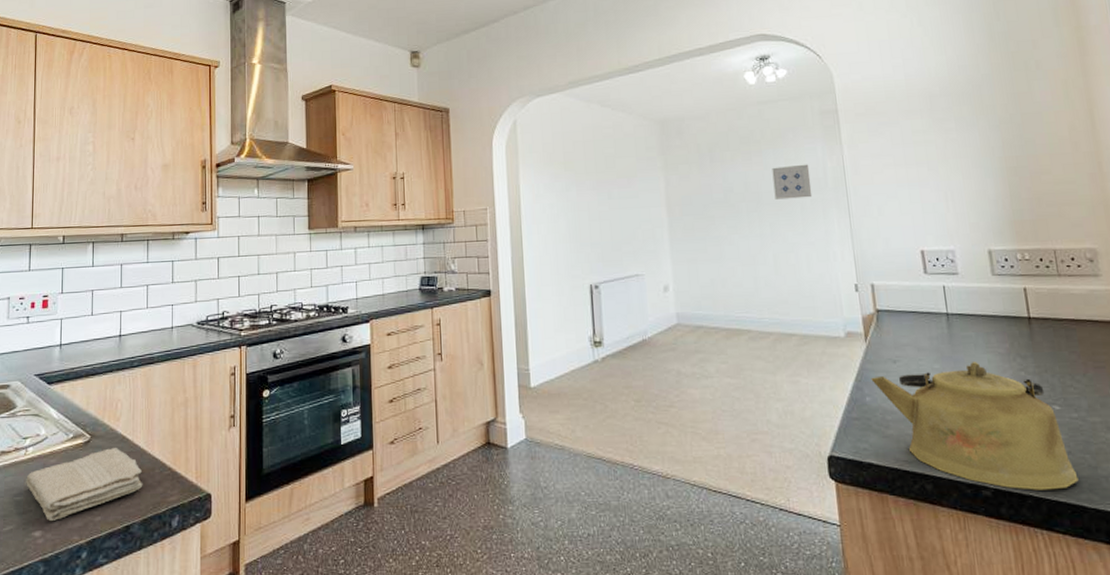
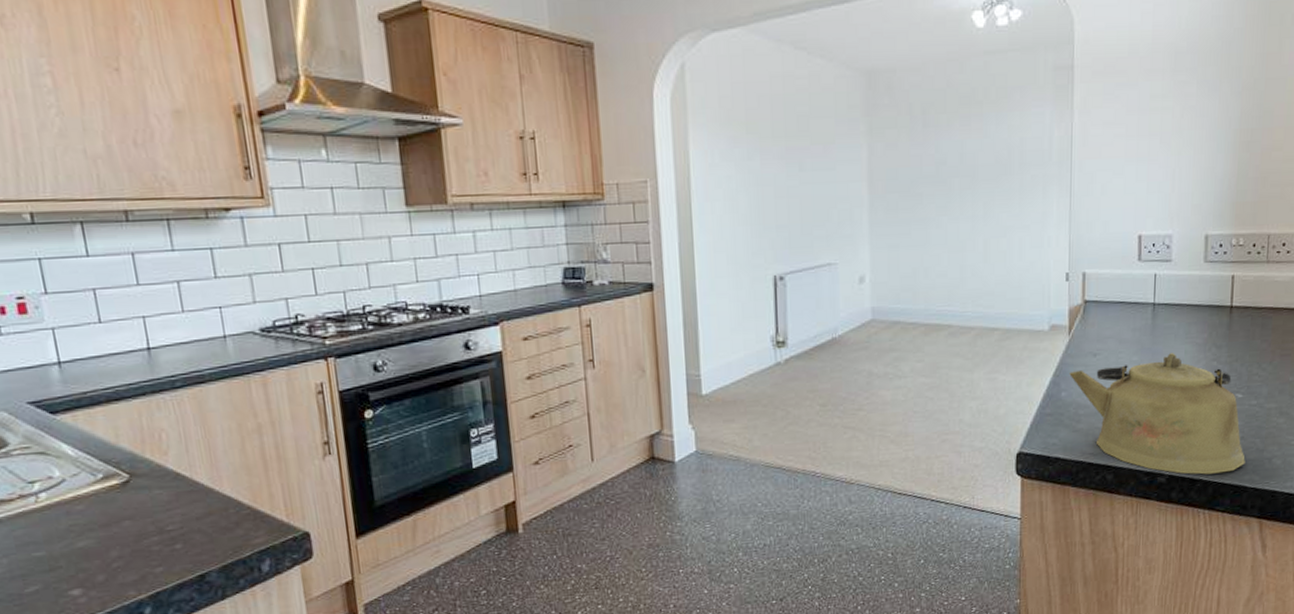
washcloth: present [25,447,143,522] -> none [43,486,215,578]
wall art: present [772,164,813,200] -> none [992,132,1034,175]

